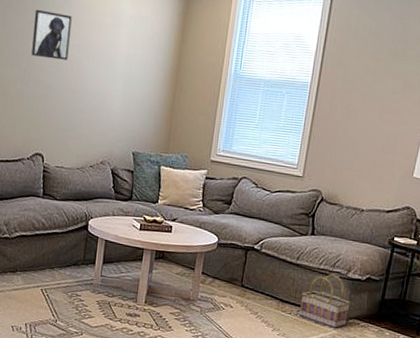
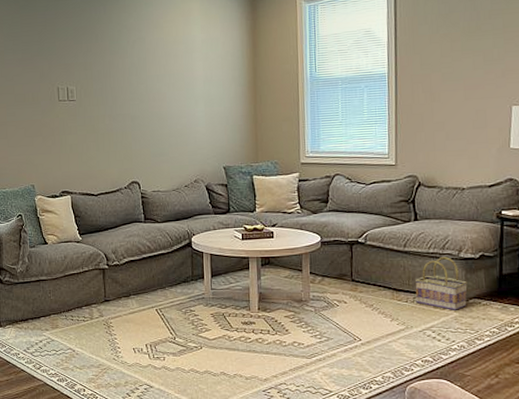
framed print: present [31,9,72,60] -> none [112,49,149,93]

